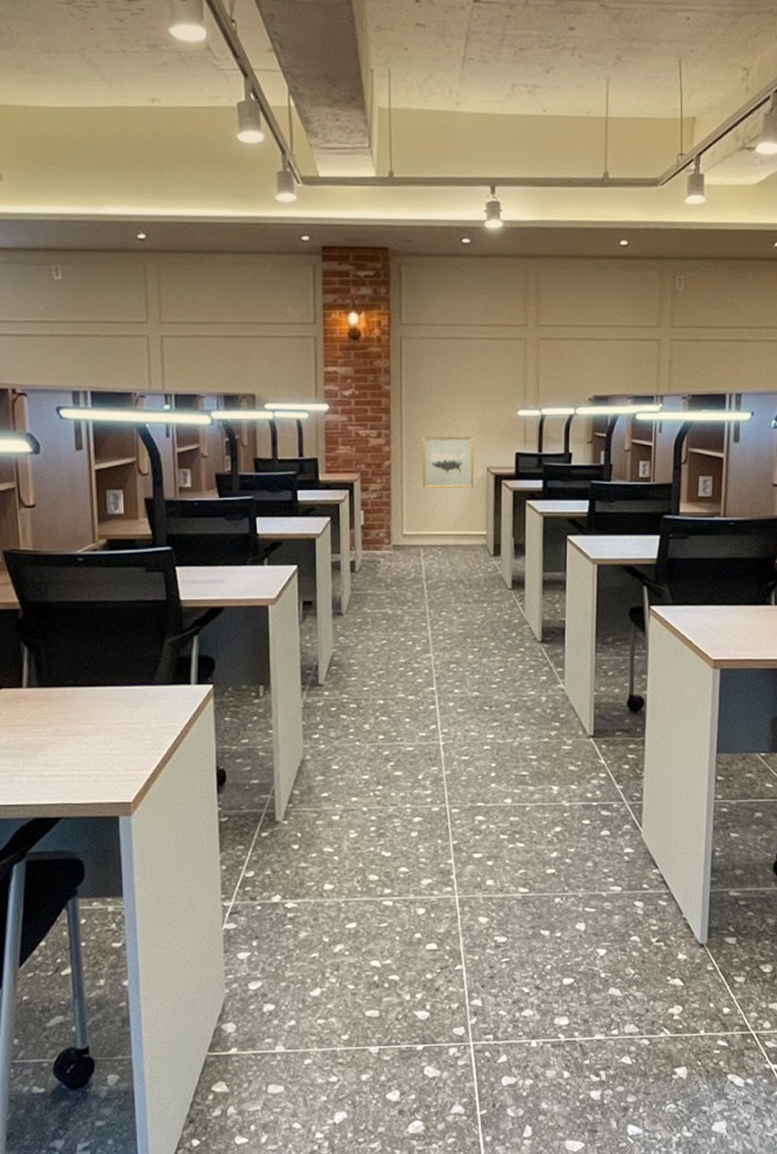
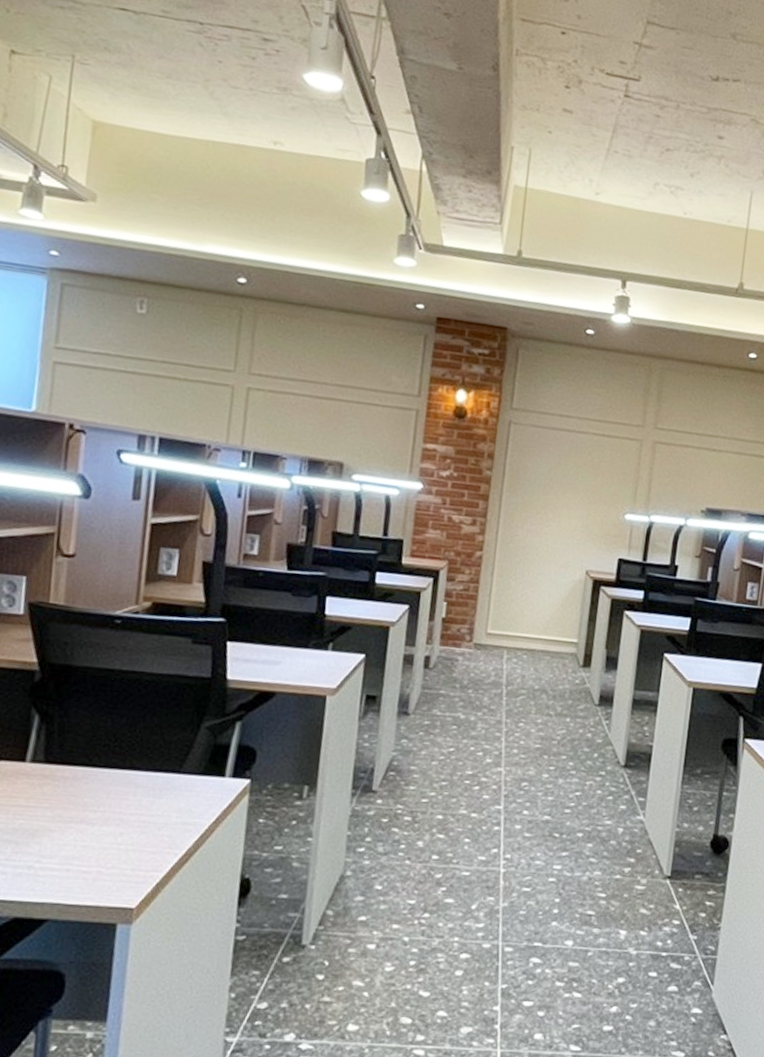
wall art: present [422,436,475,489] -> none [514,529,575,591]

